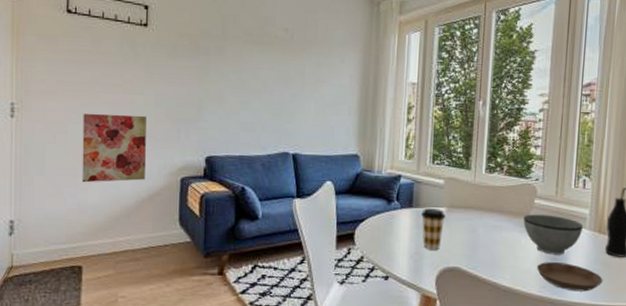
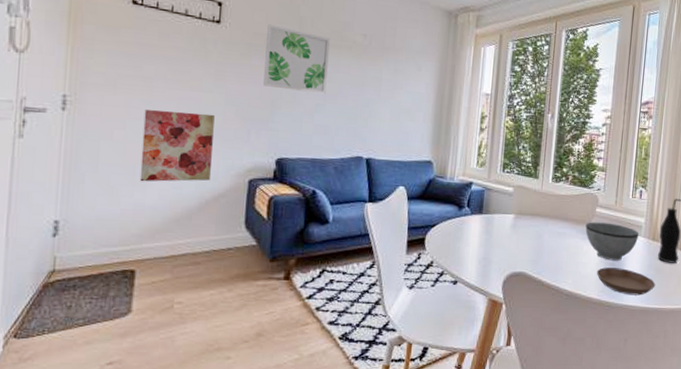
wall art: none [190,24,252,91] -> present [263,24,330,95]
coffee cup: present [421,208,446,251] -> none [491,215,514,256]

